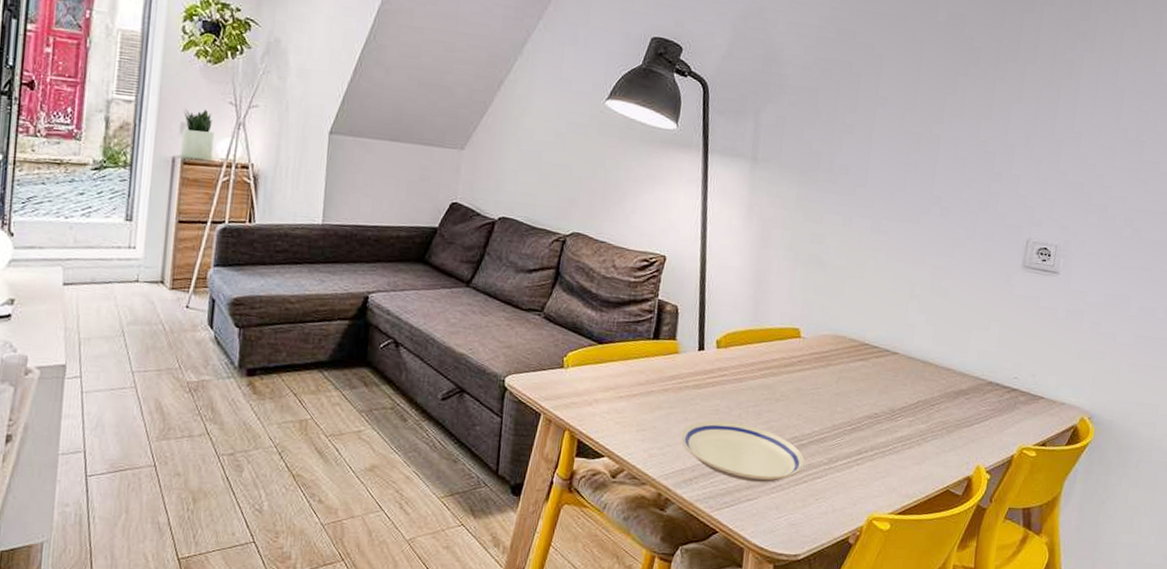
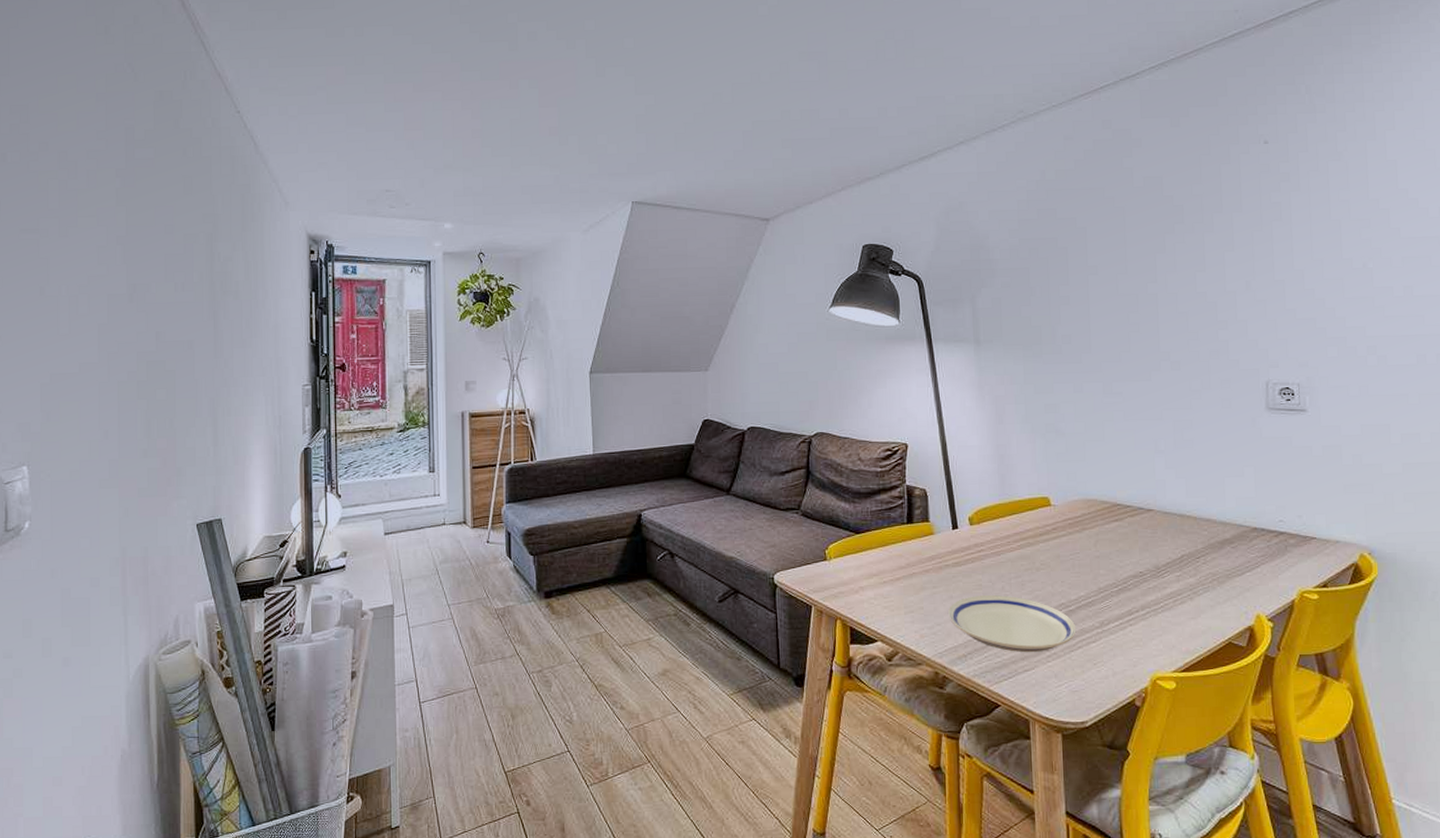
planter: present [177,109,215,162] -> none [465,367,497,414]

